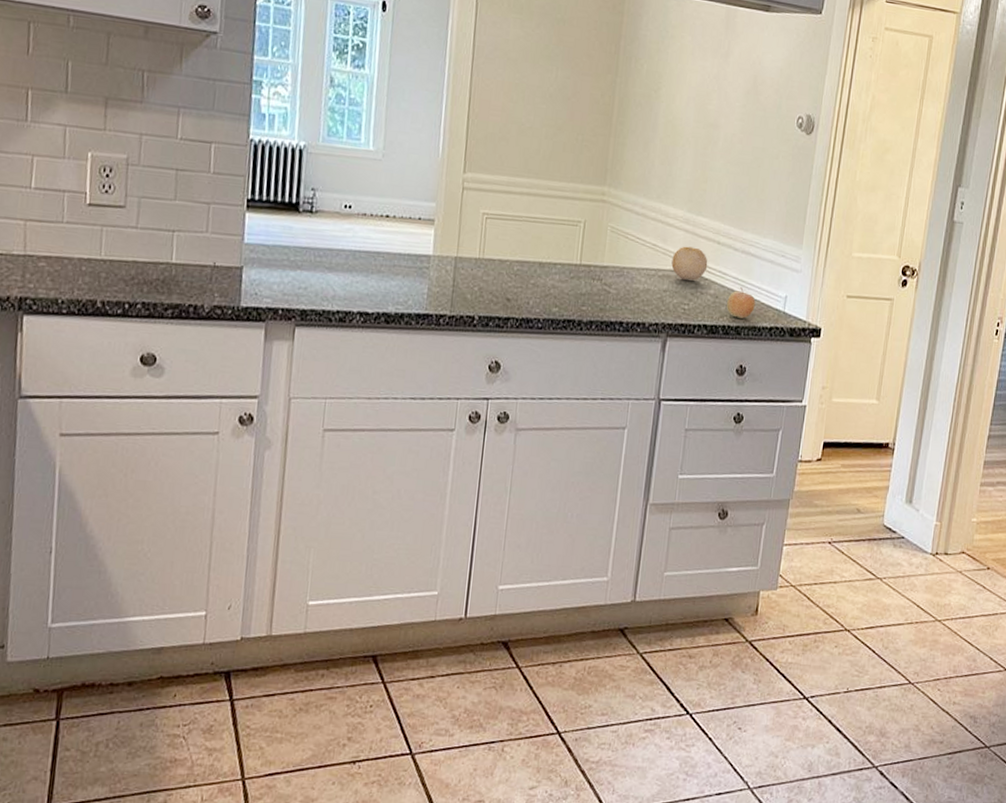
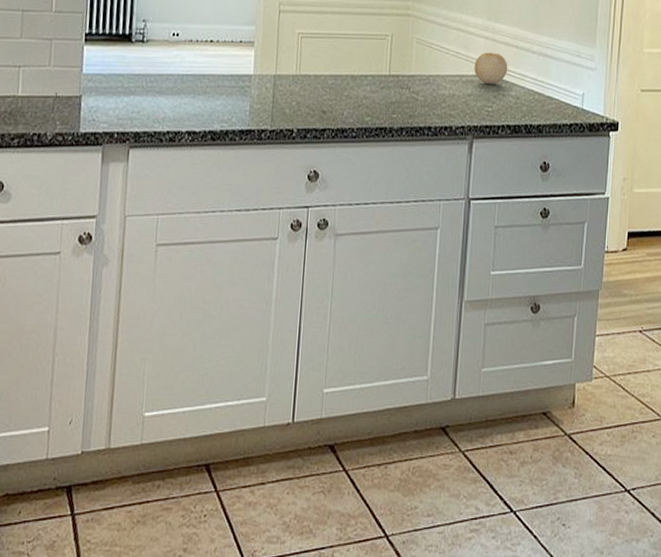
fruit: present [727,287,756,319] -> none [528,88,555,117]

